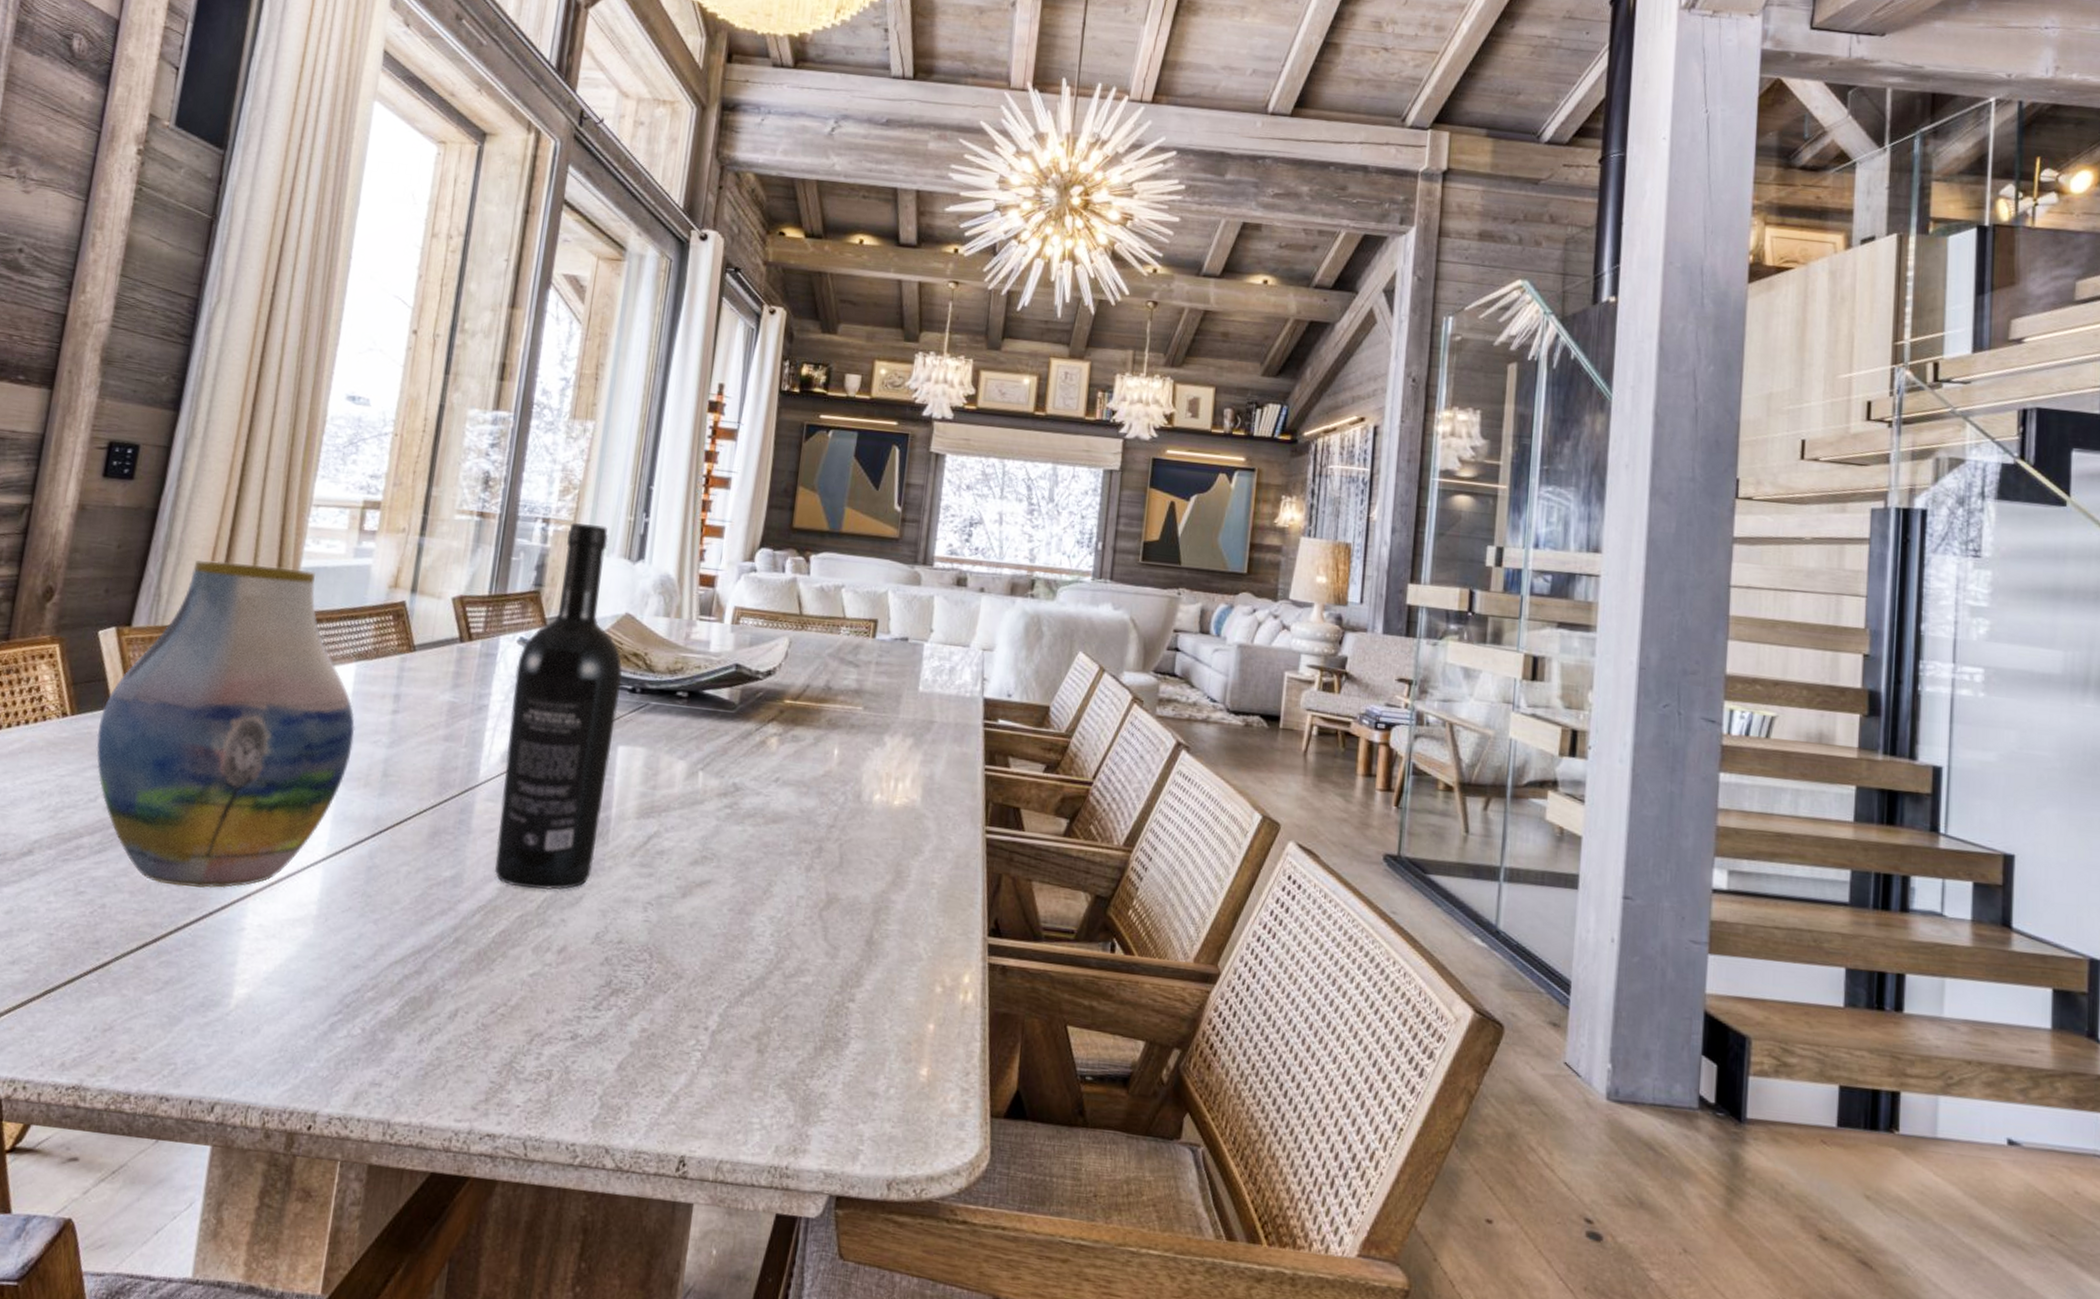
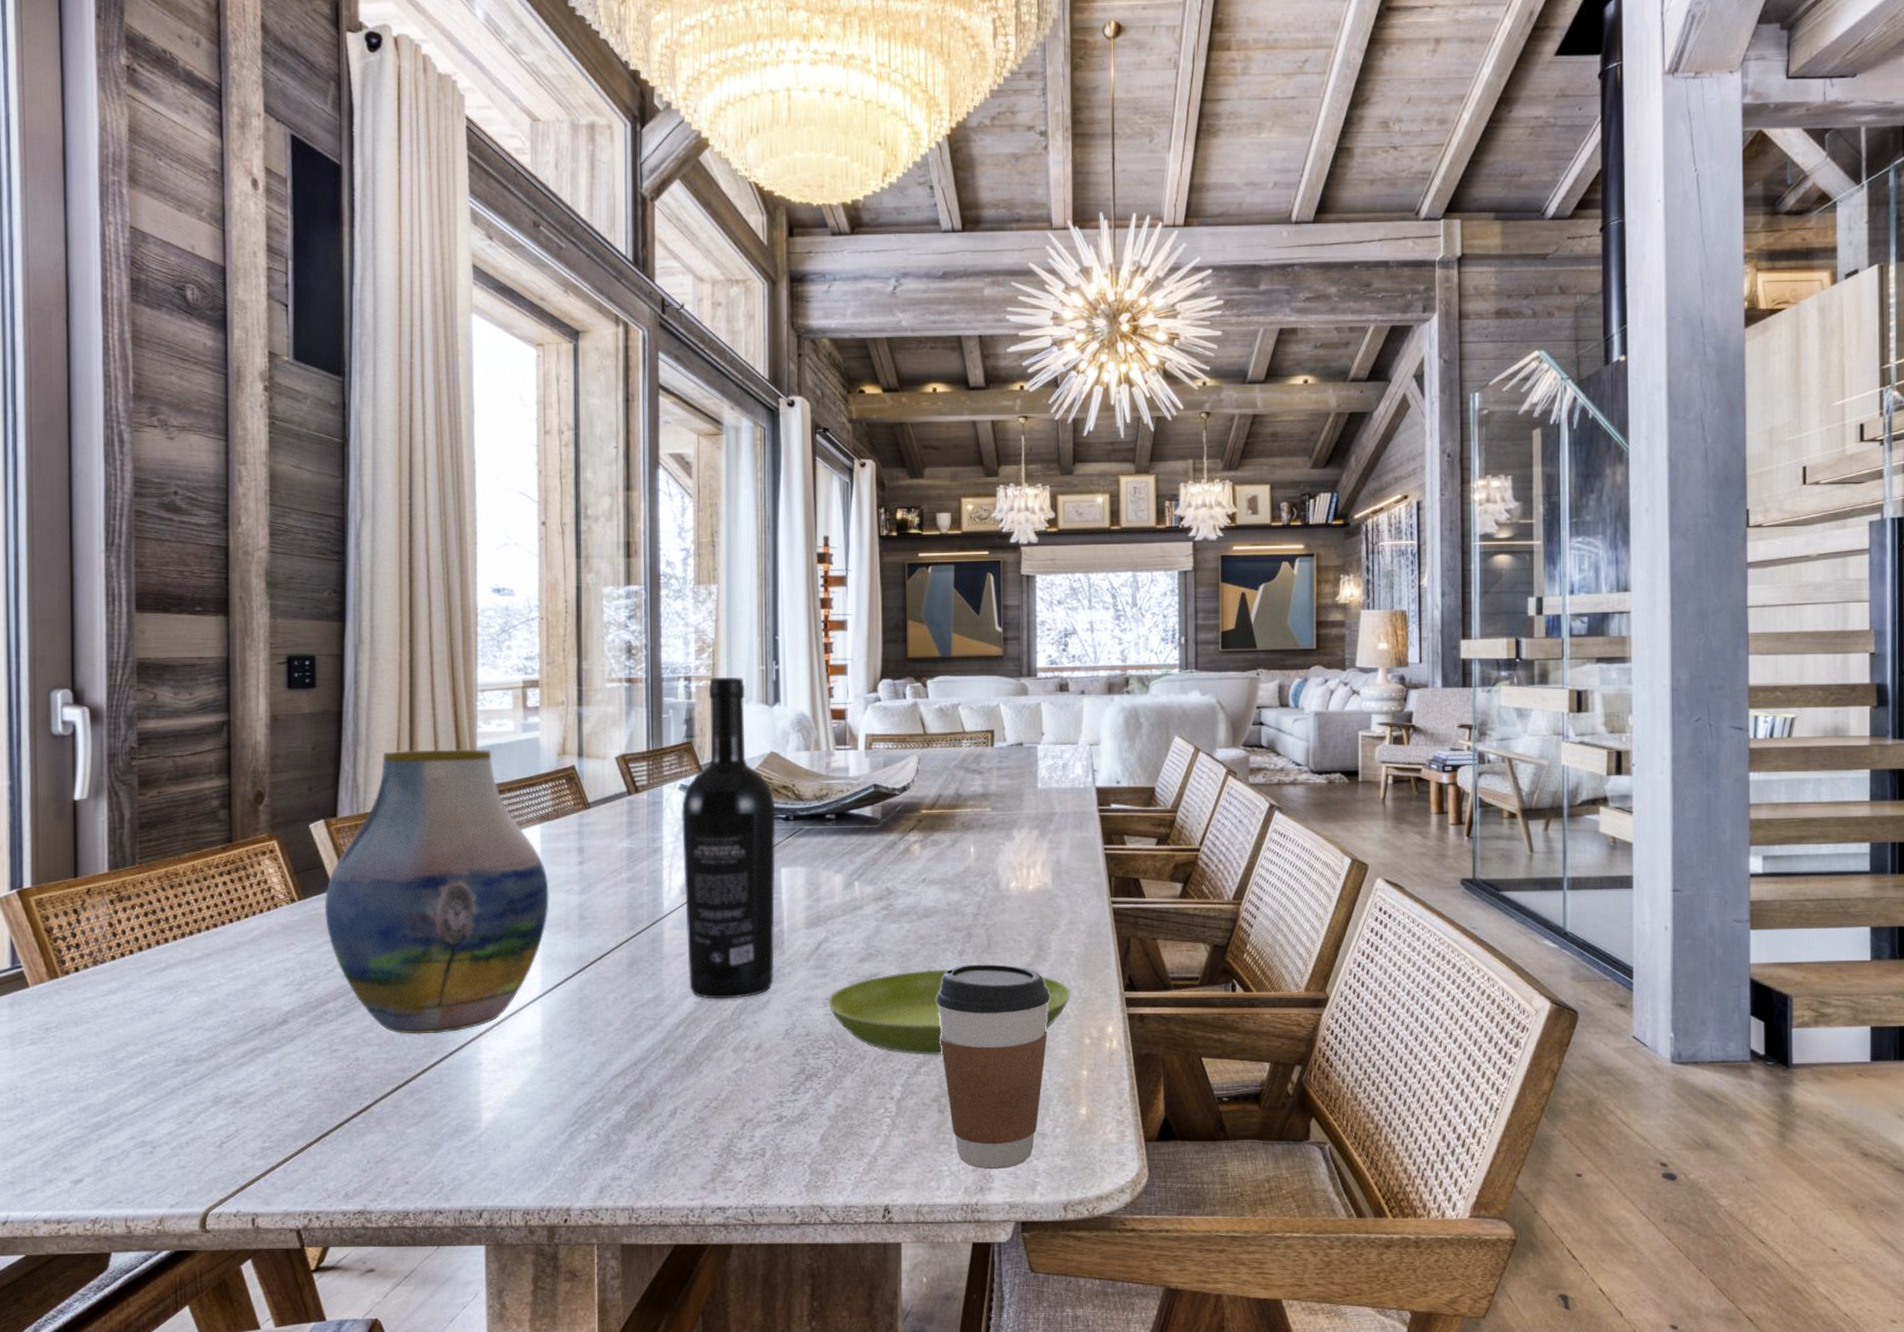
saucer: none [649,882,927,985] -> present [828,968,1071,1055]
coffee cup: none [770,882,903,1130] -> present [936,964,1051,1170]

